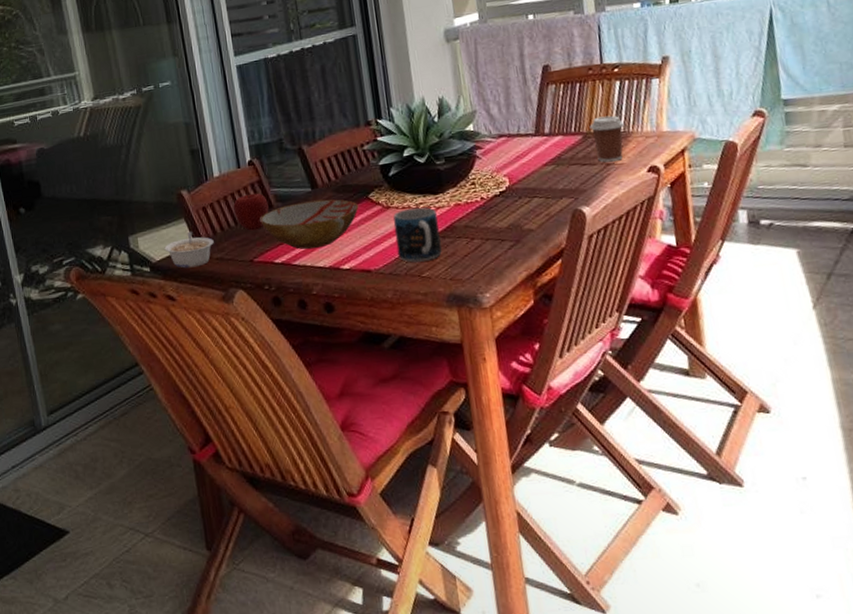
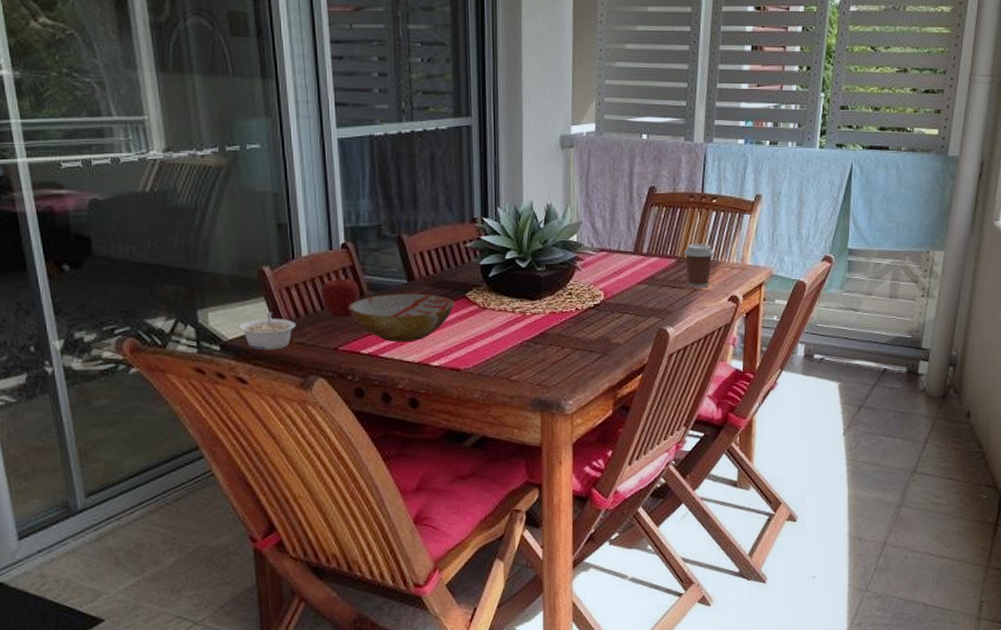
mug: present [393,207,442,263] -> none [488,311,532,365]

